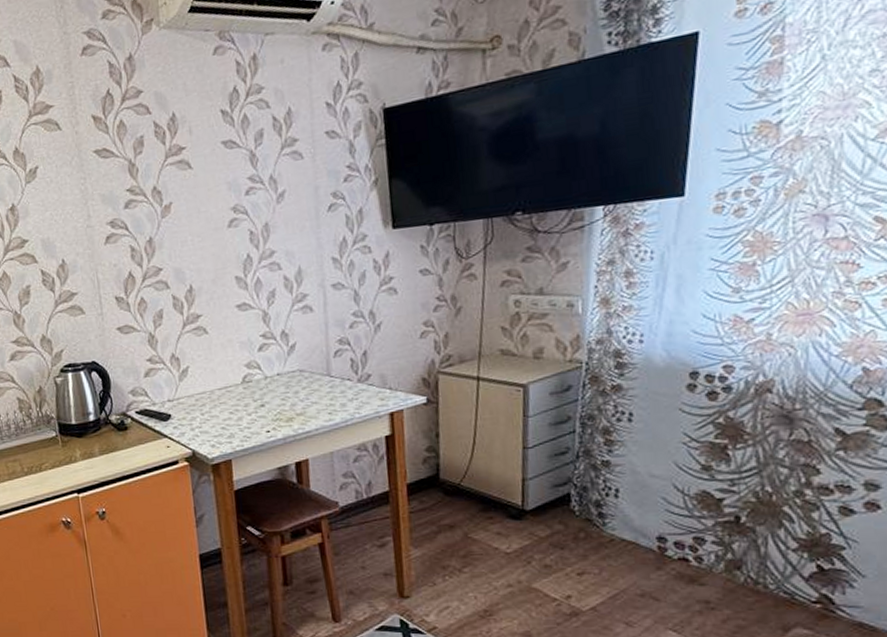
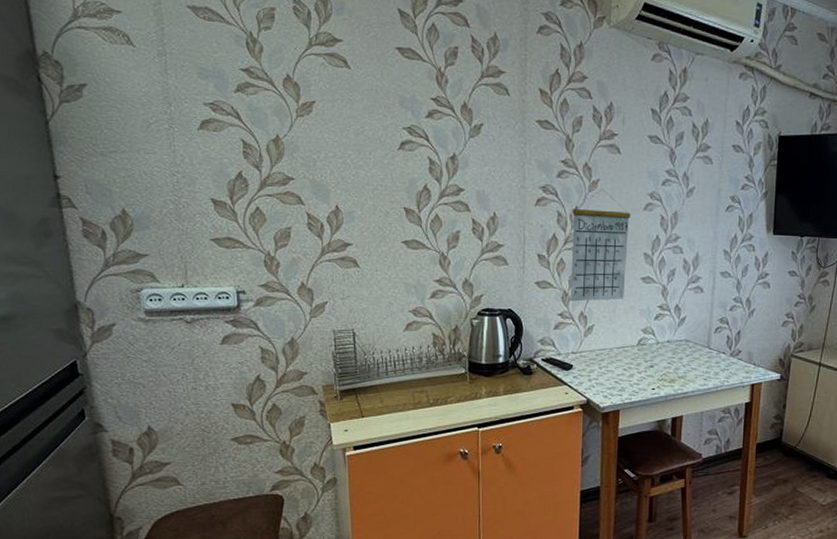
calendar: none [147,213,219,344] -> present [571,190,631,302]

